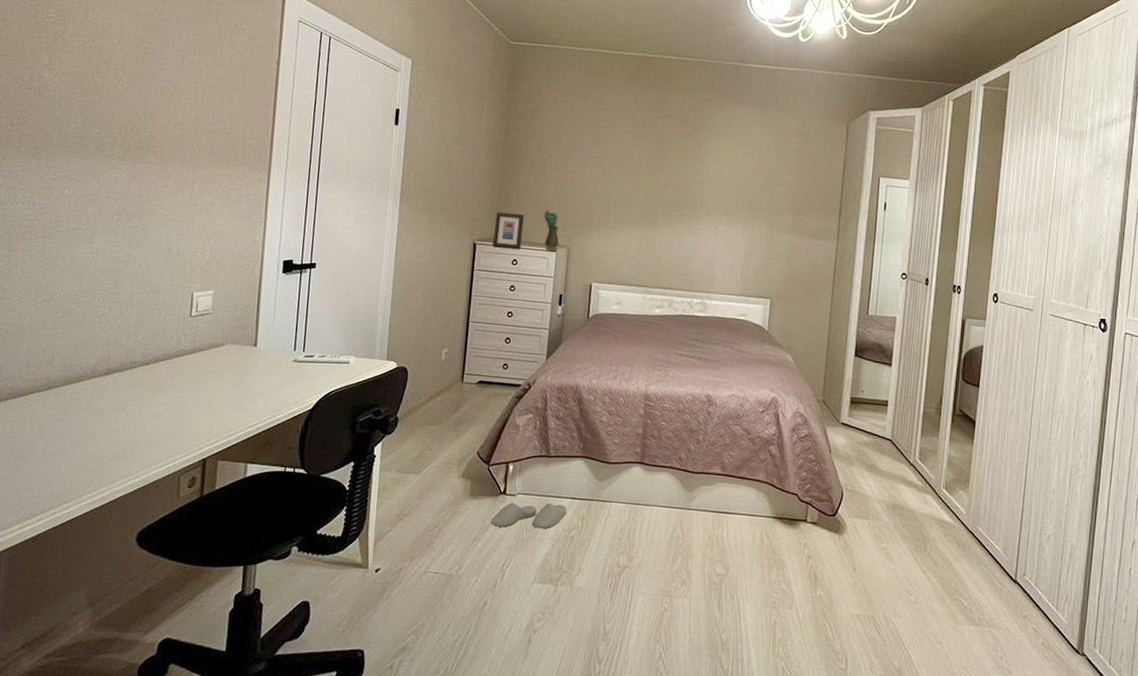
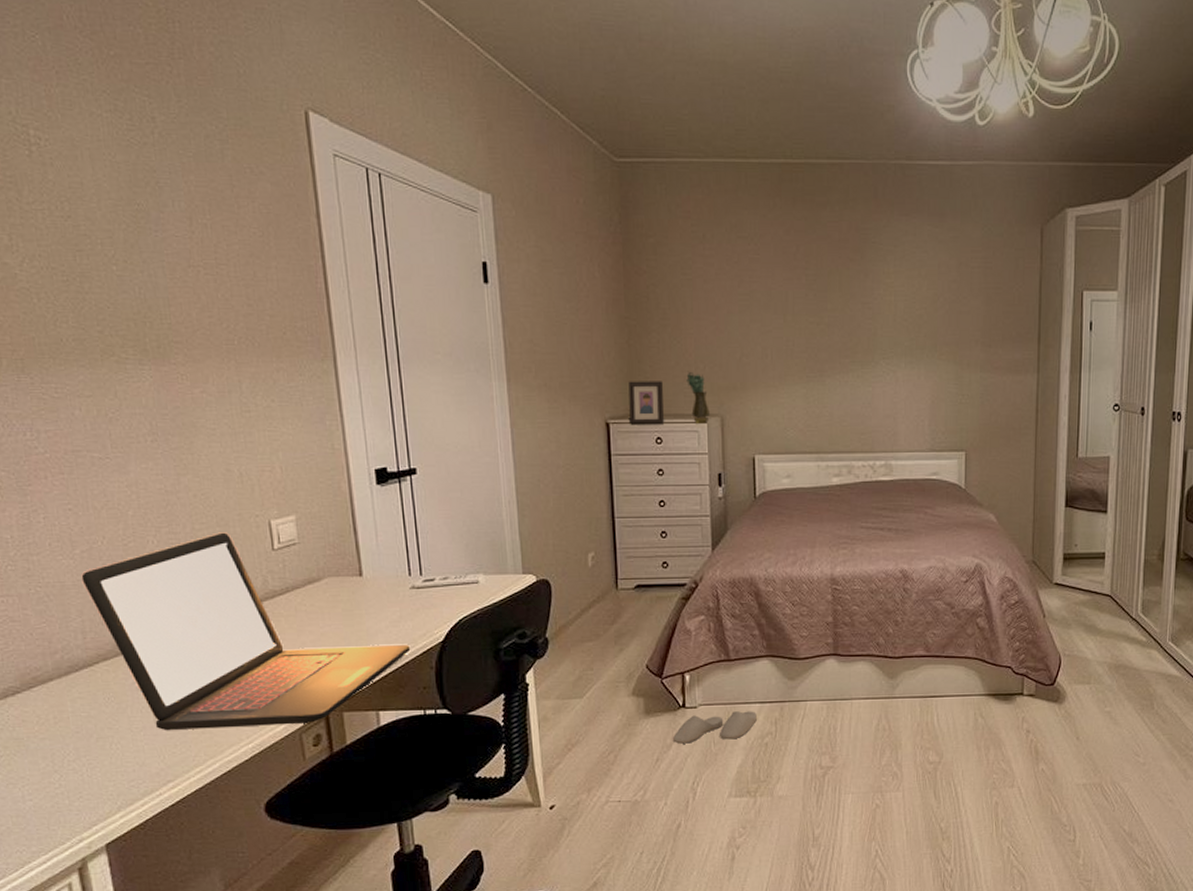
laptop: none [37,297,284,467] -> present [81,532,411,731]

